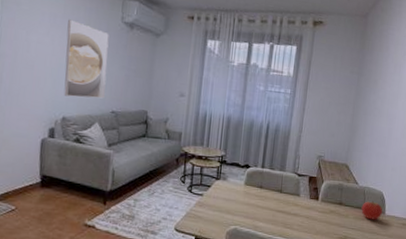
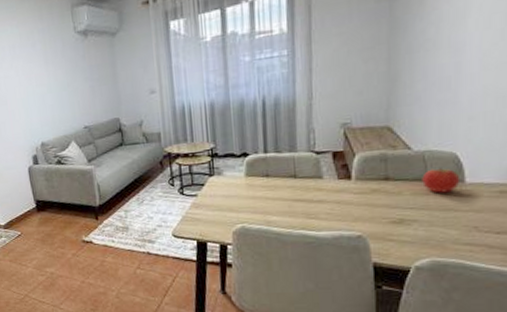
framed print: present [64,19,109,99] -> none [26,45,75,122]

